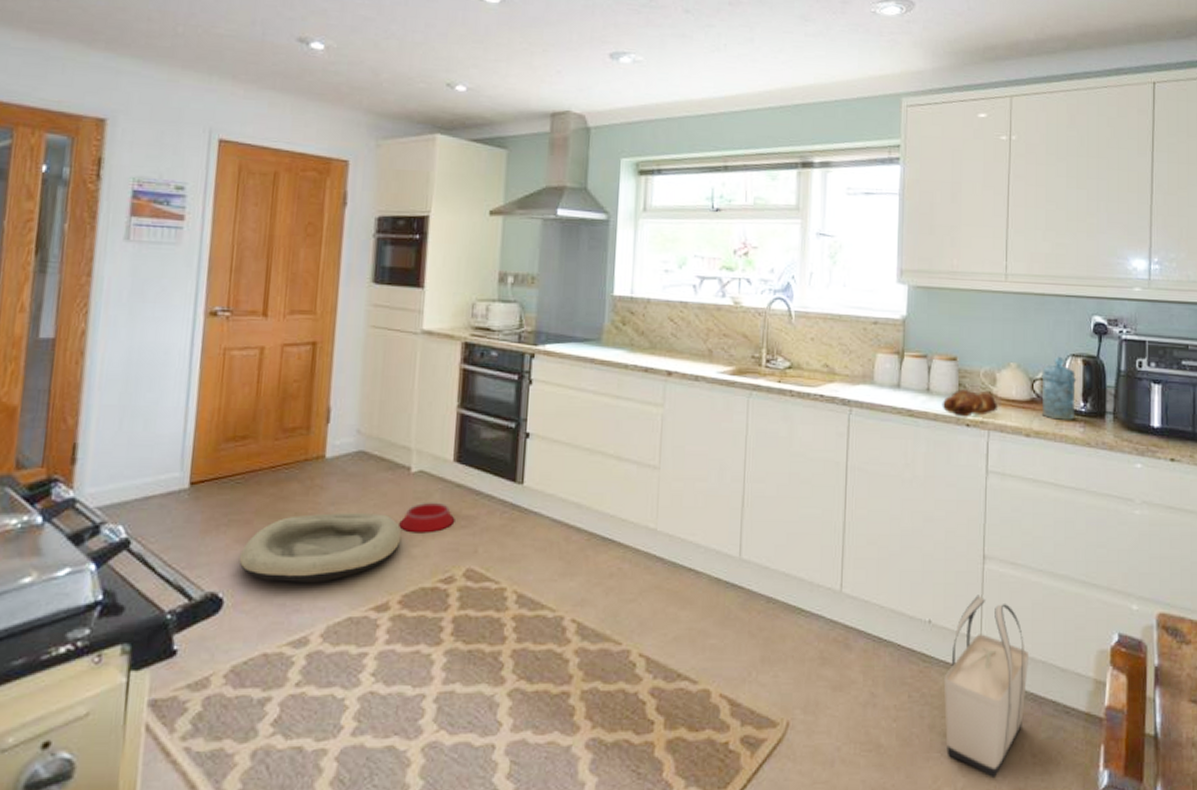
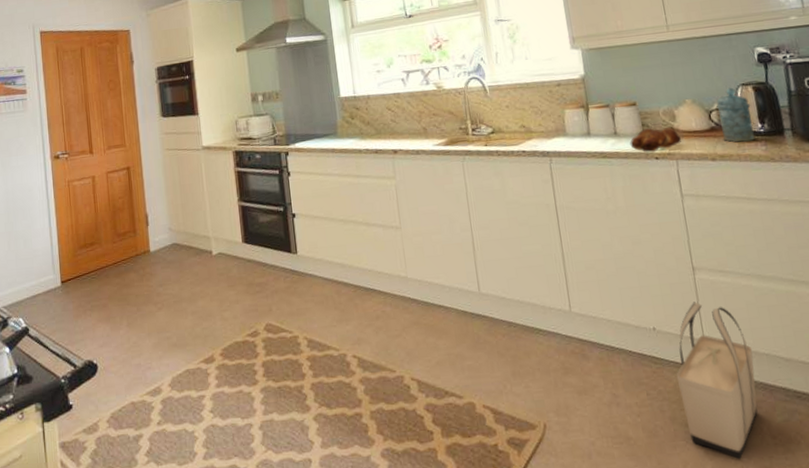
dog bed: present [239,513,402,584] -> none [103,289,214,348]
pet bowl: present [399,502,455,533] -> none [211,275,251,301]

